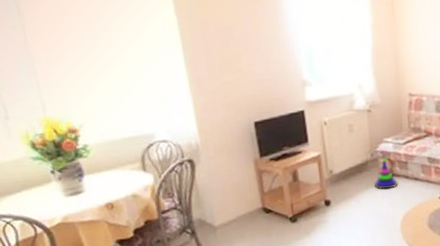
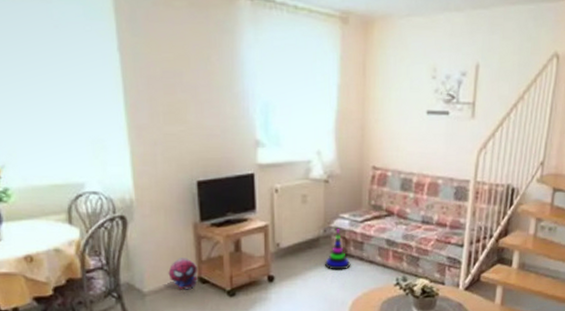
plush toy: none [235,191,262,221] -> present [168,257,198,290]

